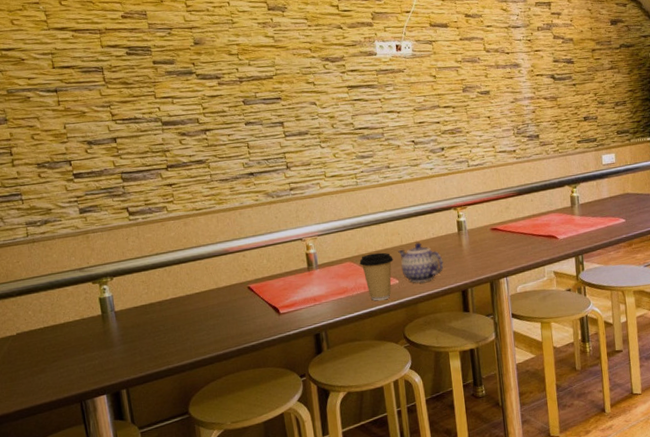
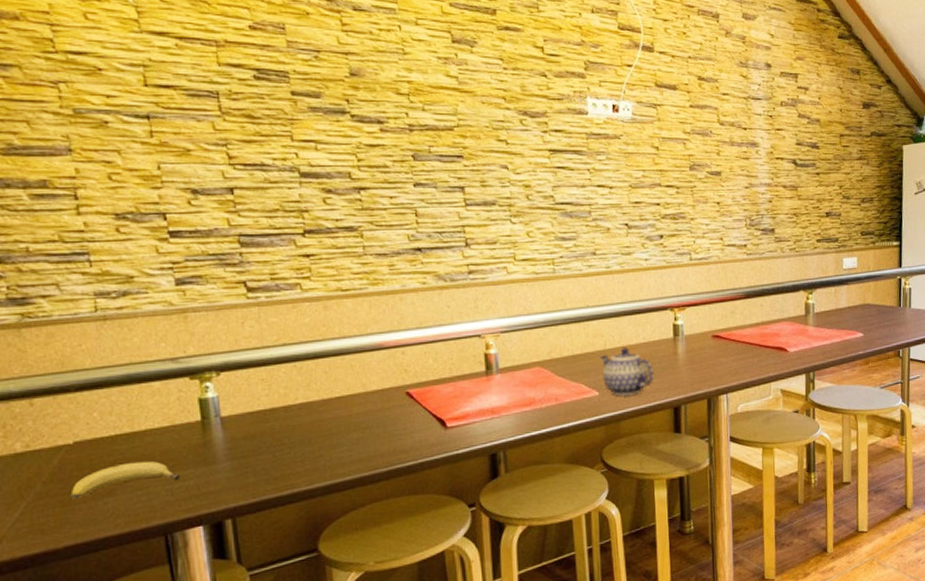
fruit: none [16,346,89,376] -> present [70,461,181,500]
coffee cup: present [359,252,394,301] -> none [551,357,594,416]

